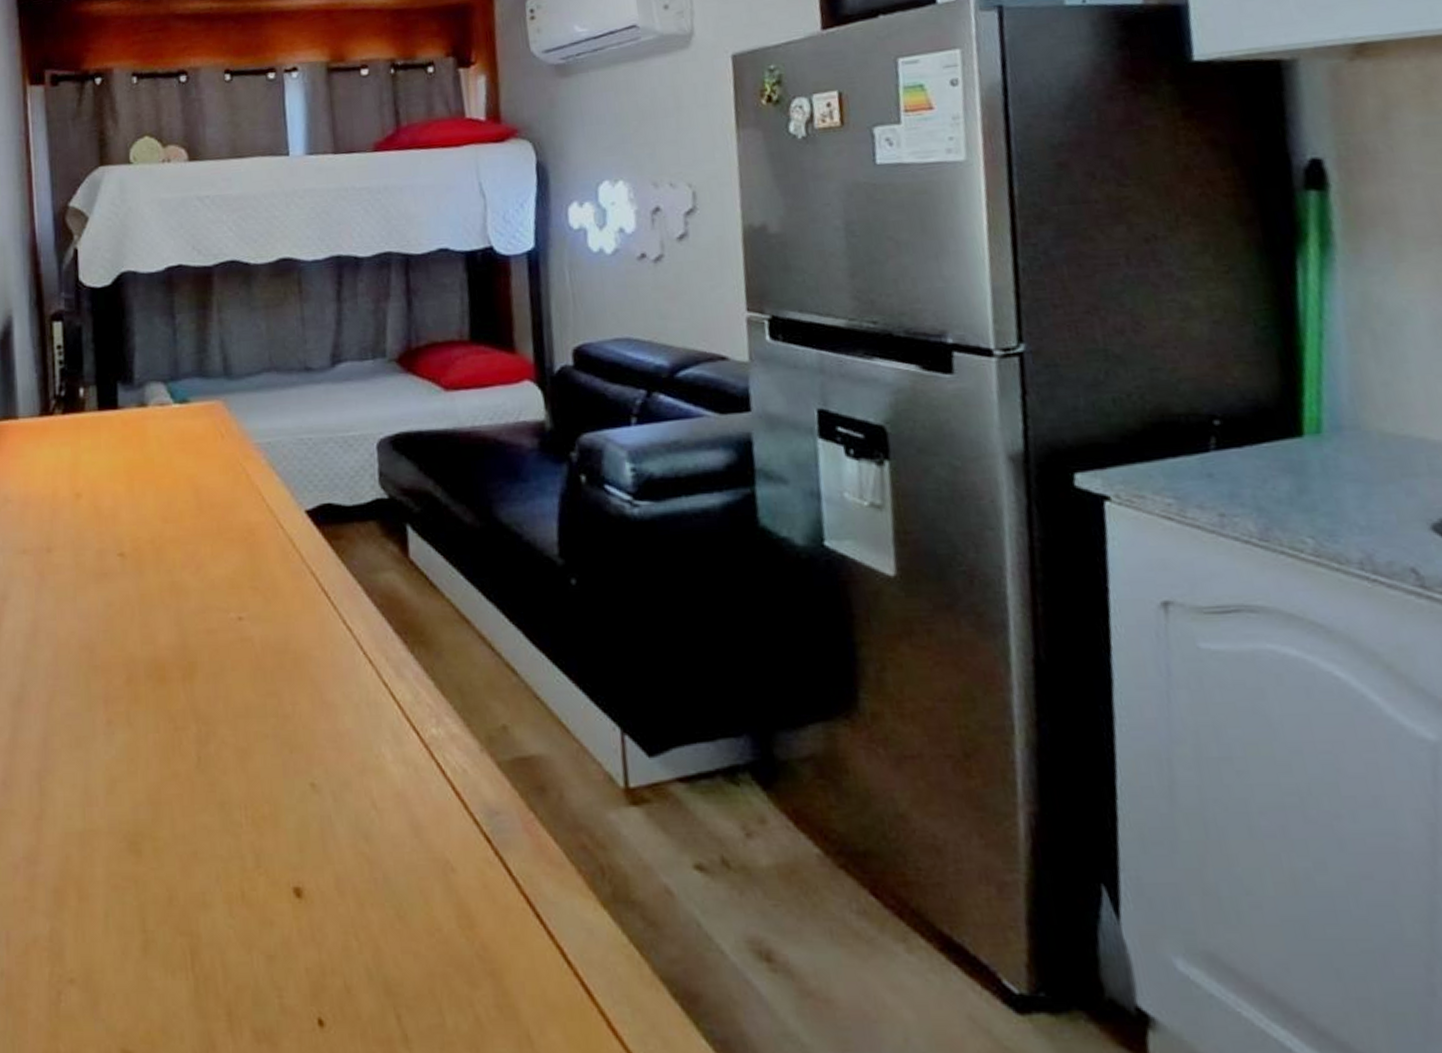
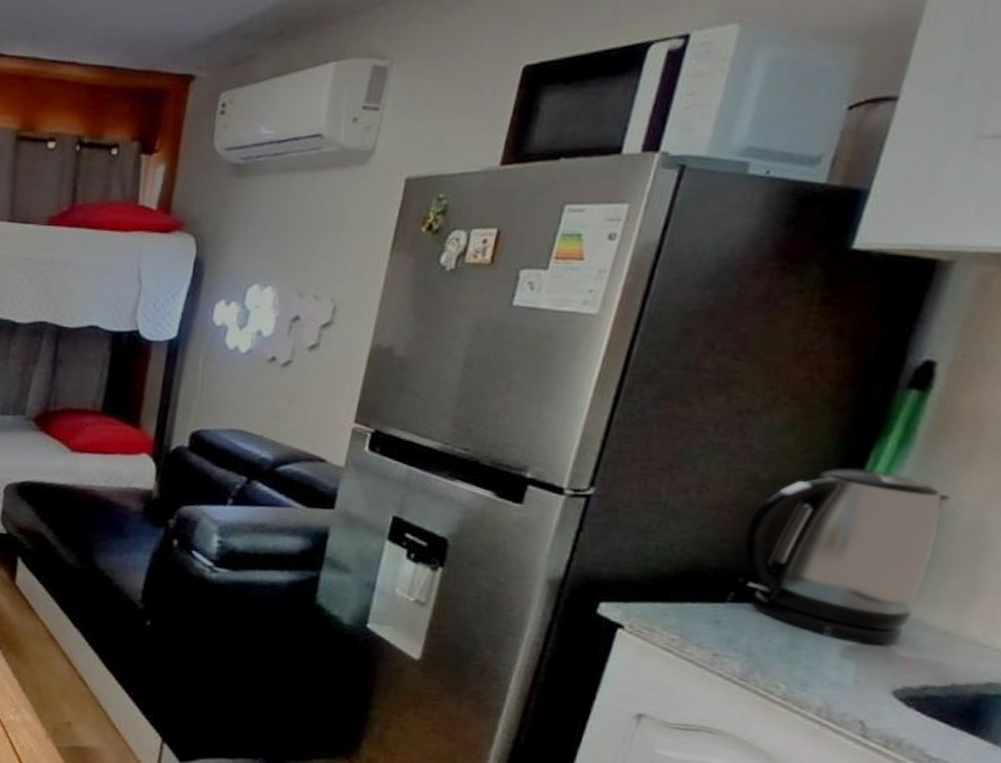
kettle: none [1199,279,1414,474] -> present [744,467,951,645]

